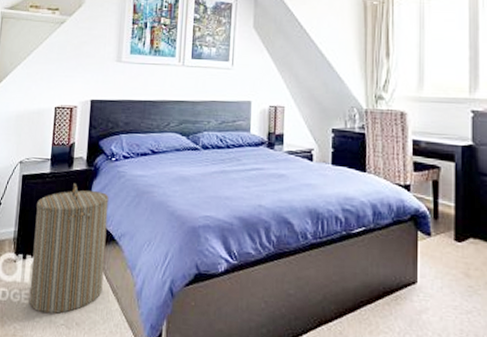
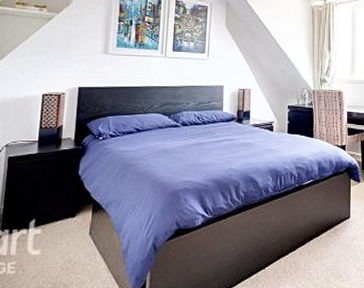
laundry hamper: present [29,183,109,314] -> none [15,161,96,281]

